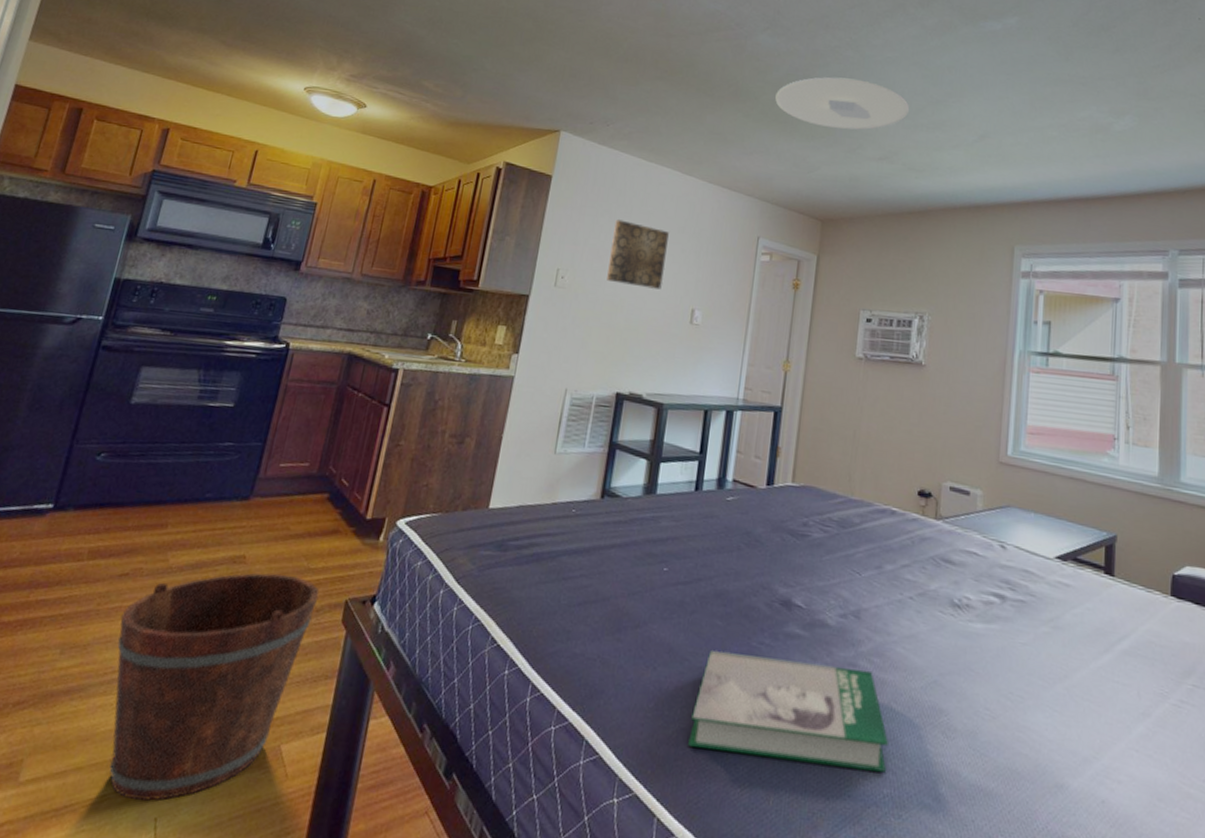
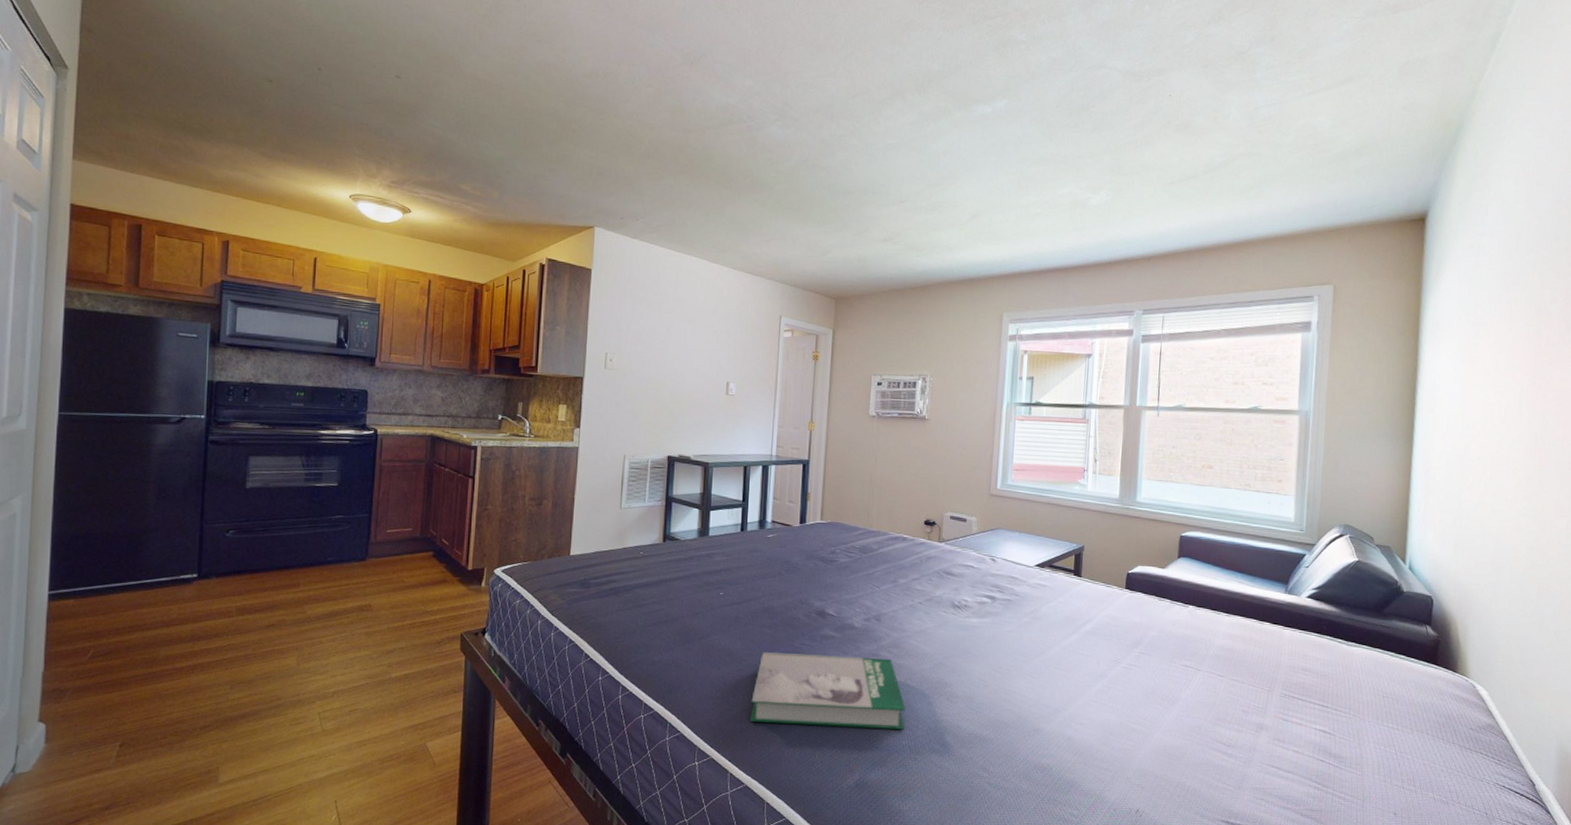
bucket: present [109,573,319,801] -> none [275,617,438,789]
wall art: present [607,219,669,290] -> none [650,306,701,366]
ceiling light: present [775,77,910,130] -> none [788,165,910,215]

